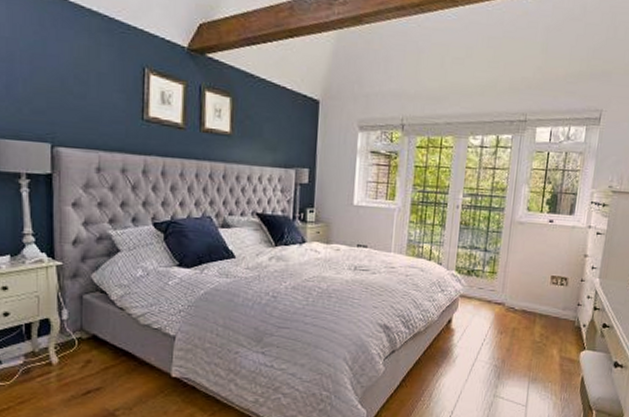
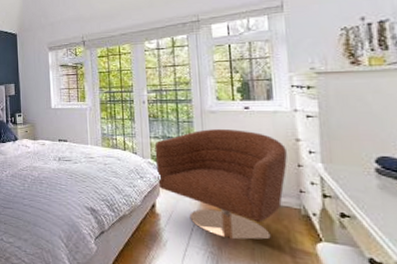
armchair: none [458,241,575,352] -> present [154,129,287,240]

